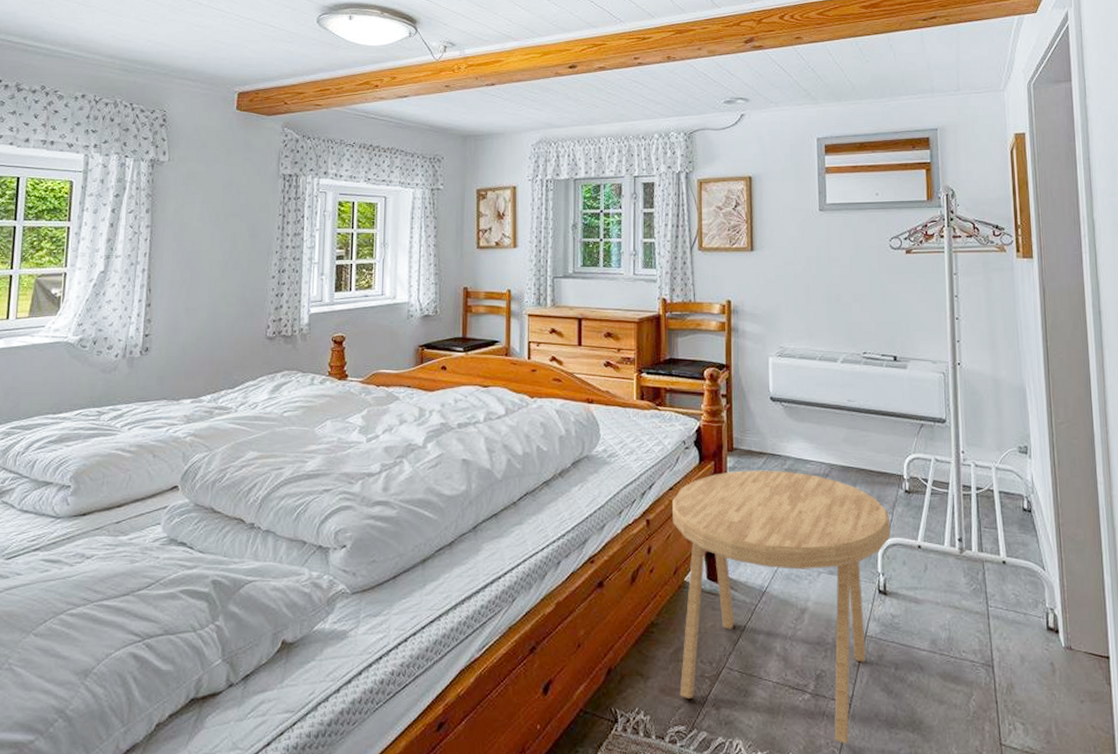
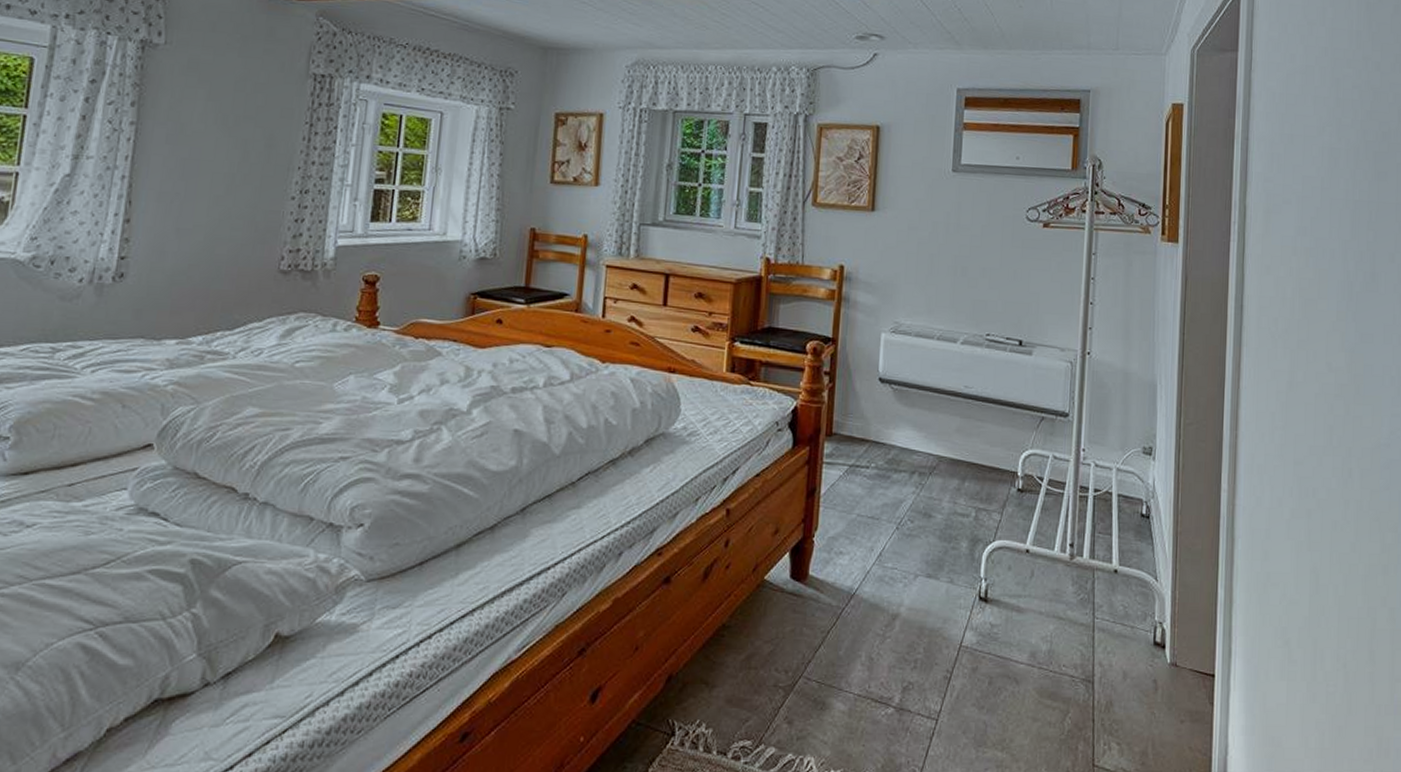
side table: present [672,470,891,744] -> none [748,458,999,762]

